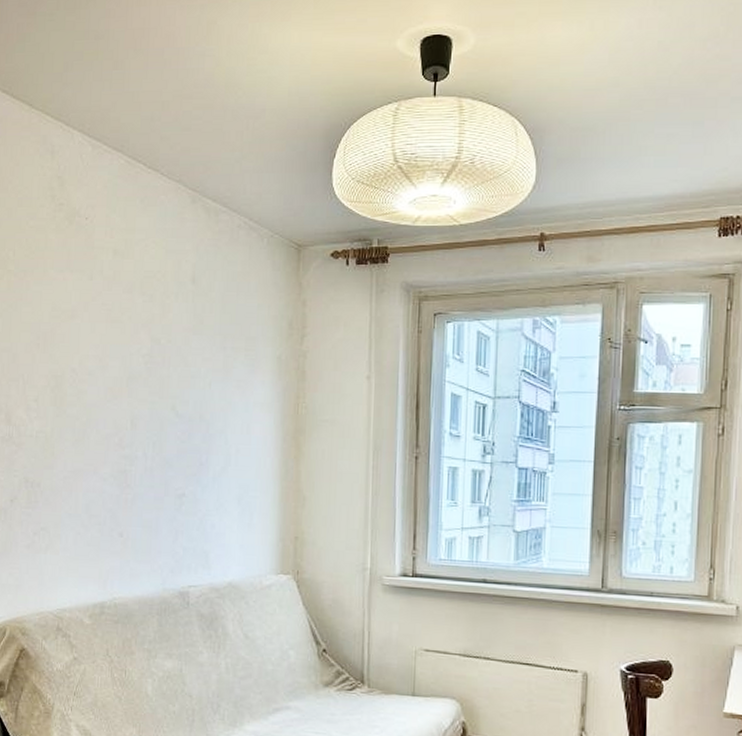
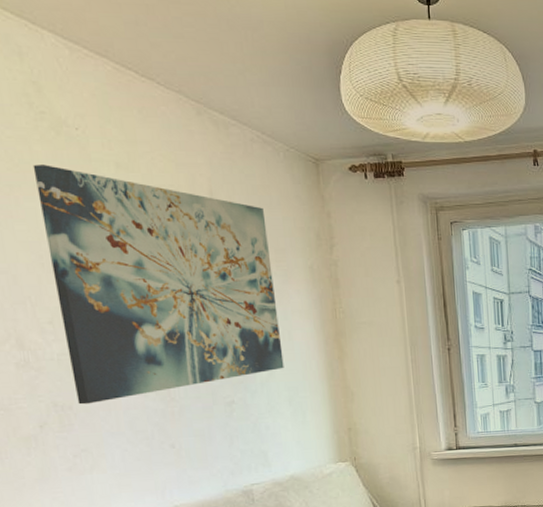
wall art: none [45,252,241,483] -> present [33,164,284,405]

